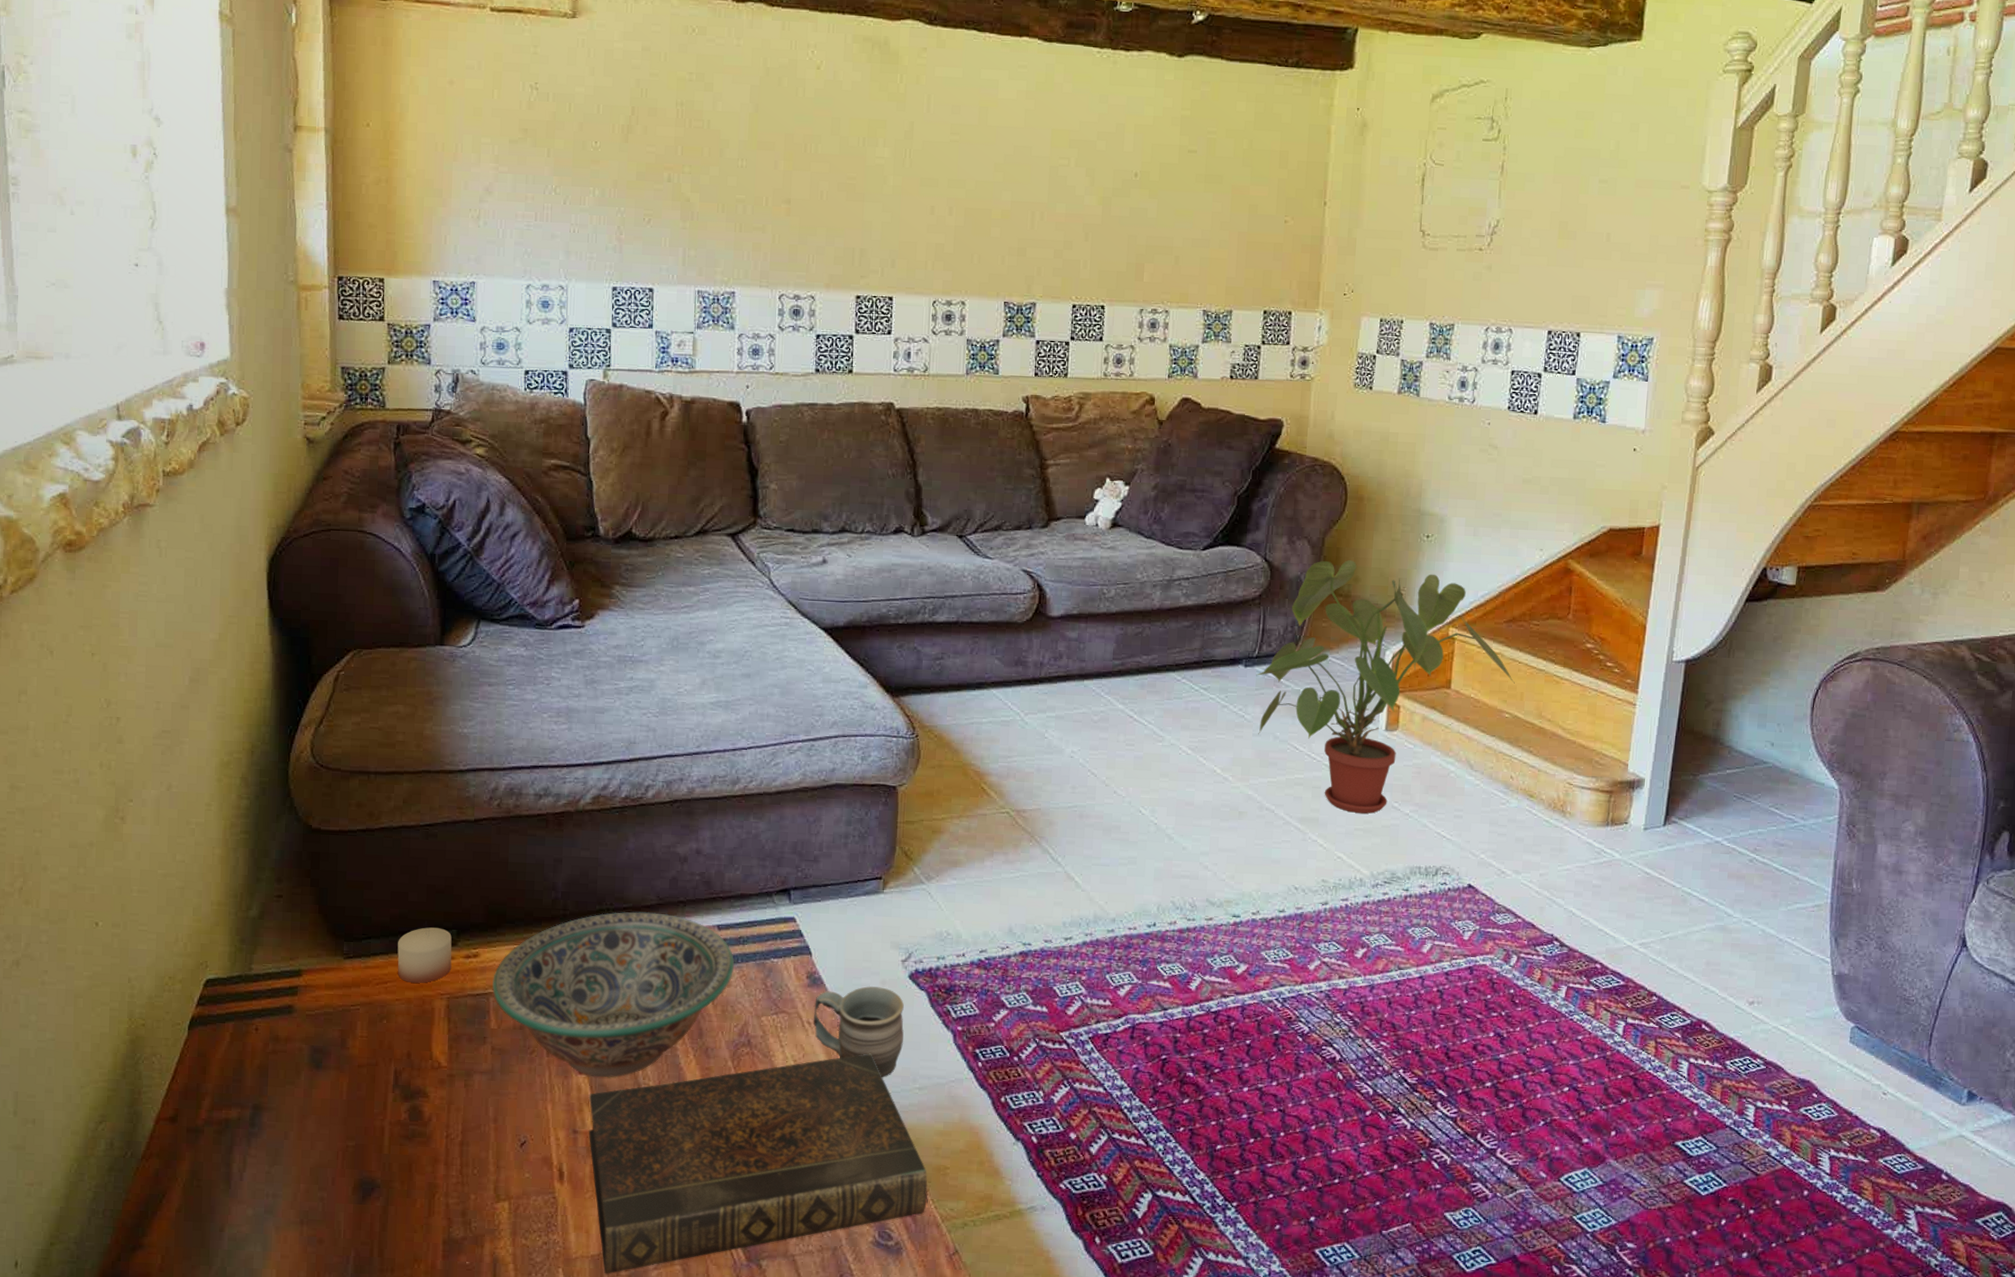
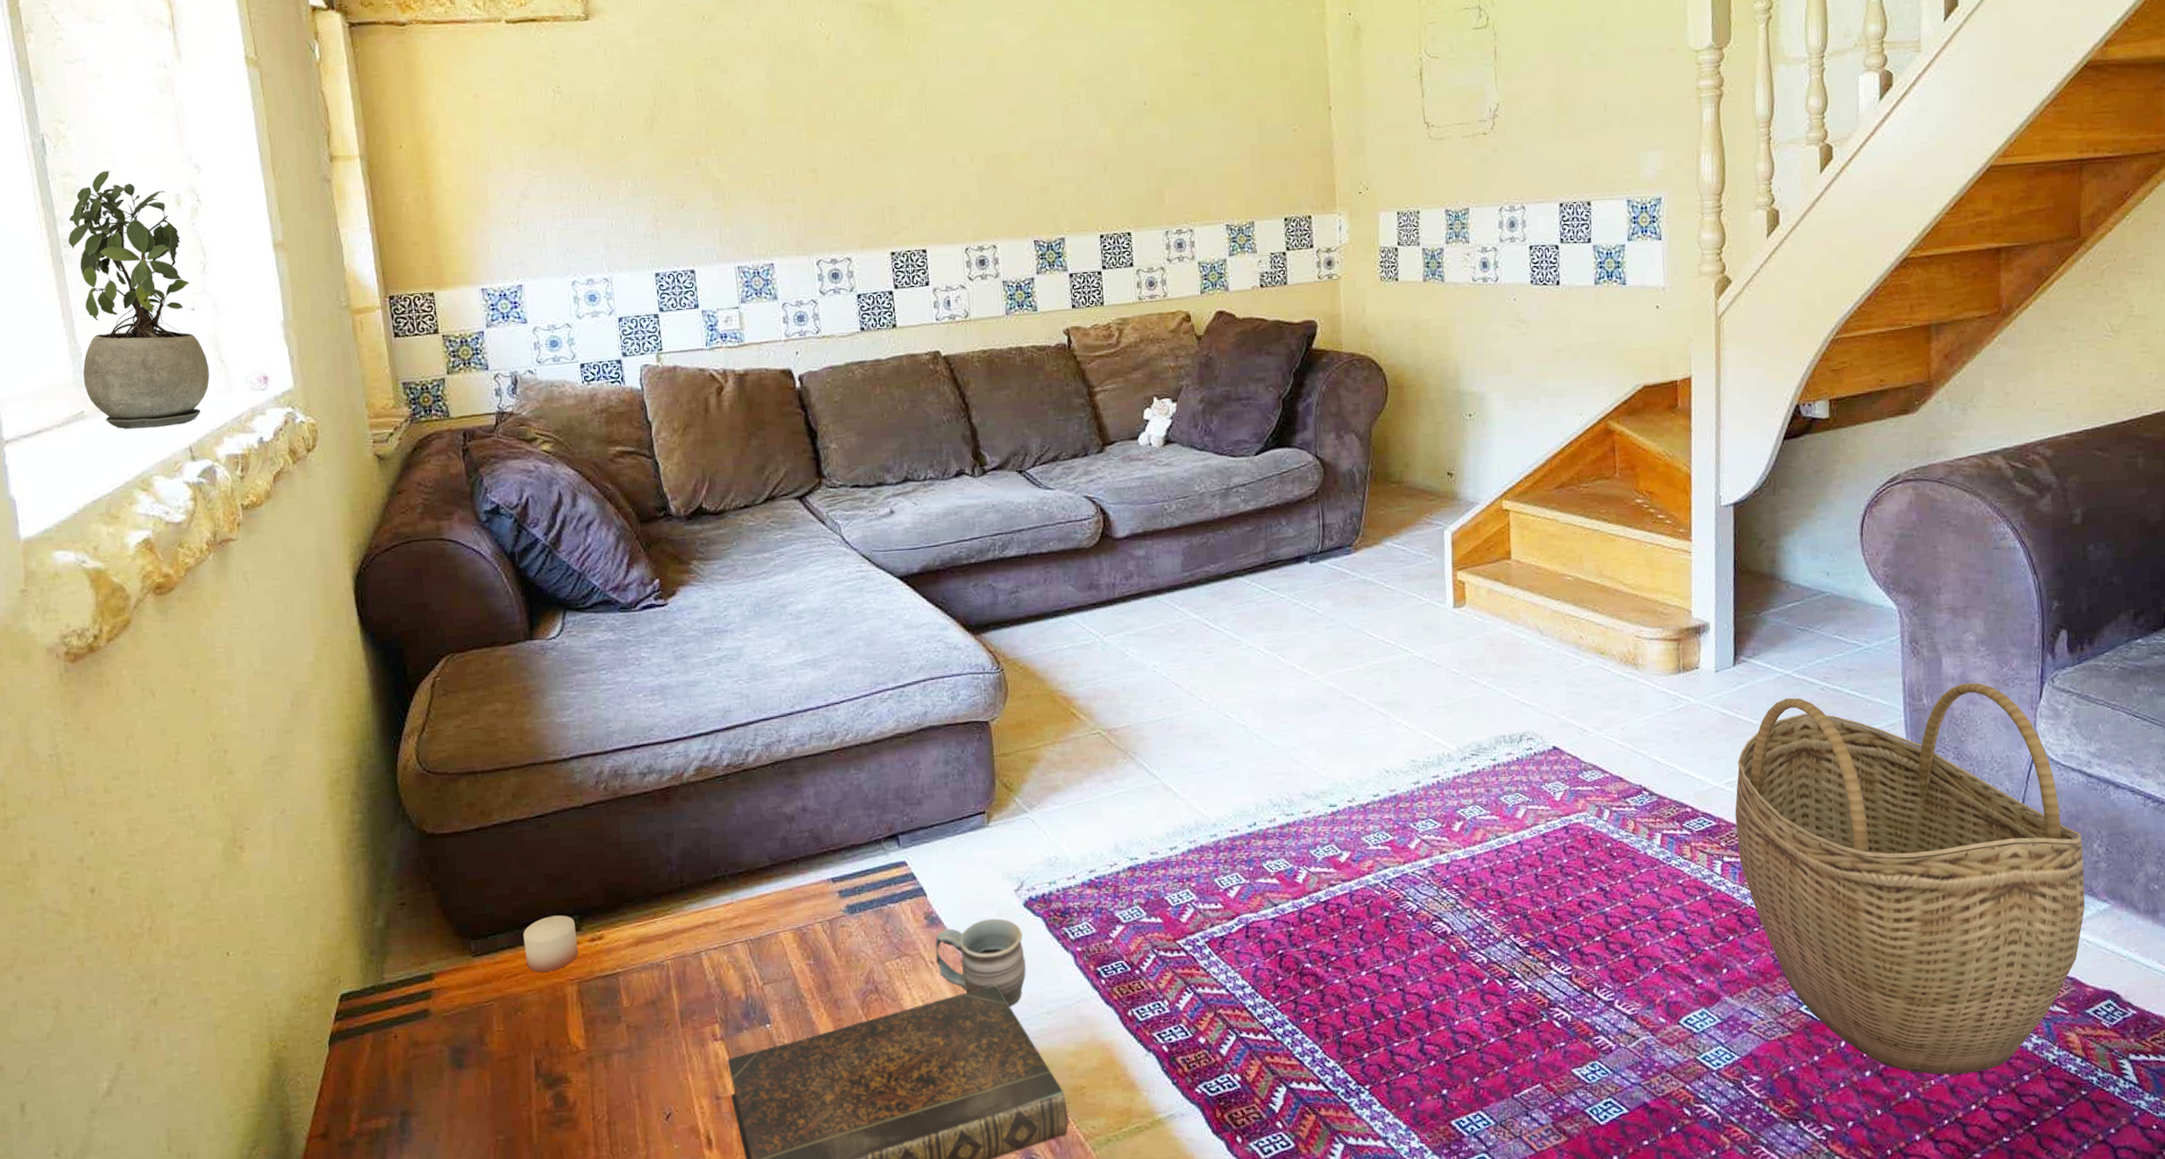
potted plant: none [16,112,146,382] -> present [68,170,210,429]
decorative bowl: present [492,911,735,1078] -> none [620,873,853,1042]
house plant: present [1256,559,1515,814] -> none [1322,446,1572,691]
woven basket: none [1643,866,1996,1268] -> present [1735,682,2085,1075]

